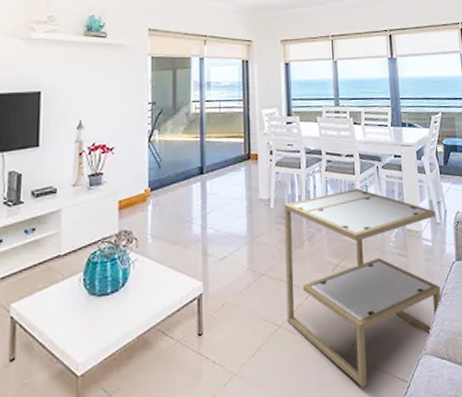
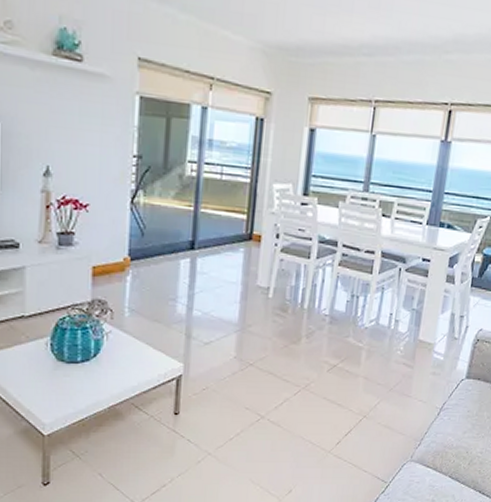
side table: present [284,189,442,388] -> none [271,289,456,482]

